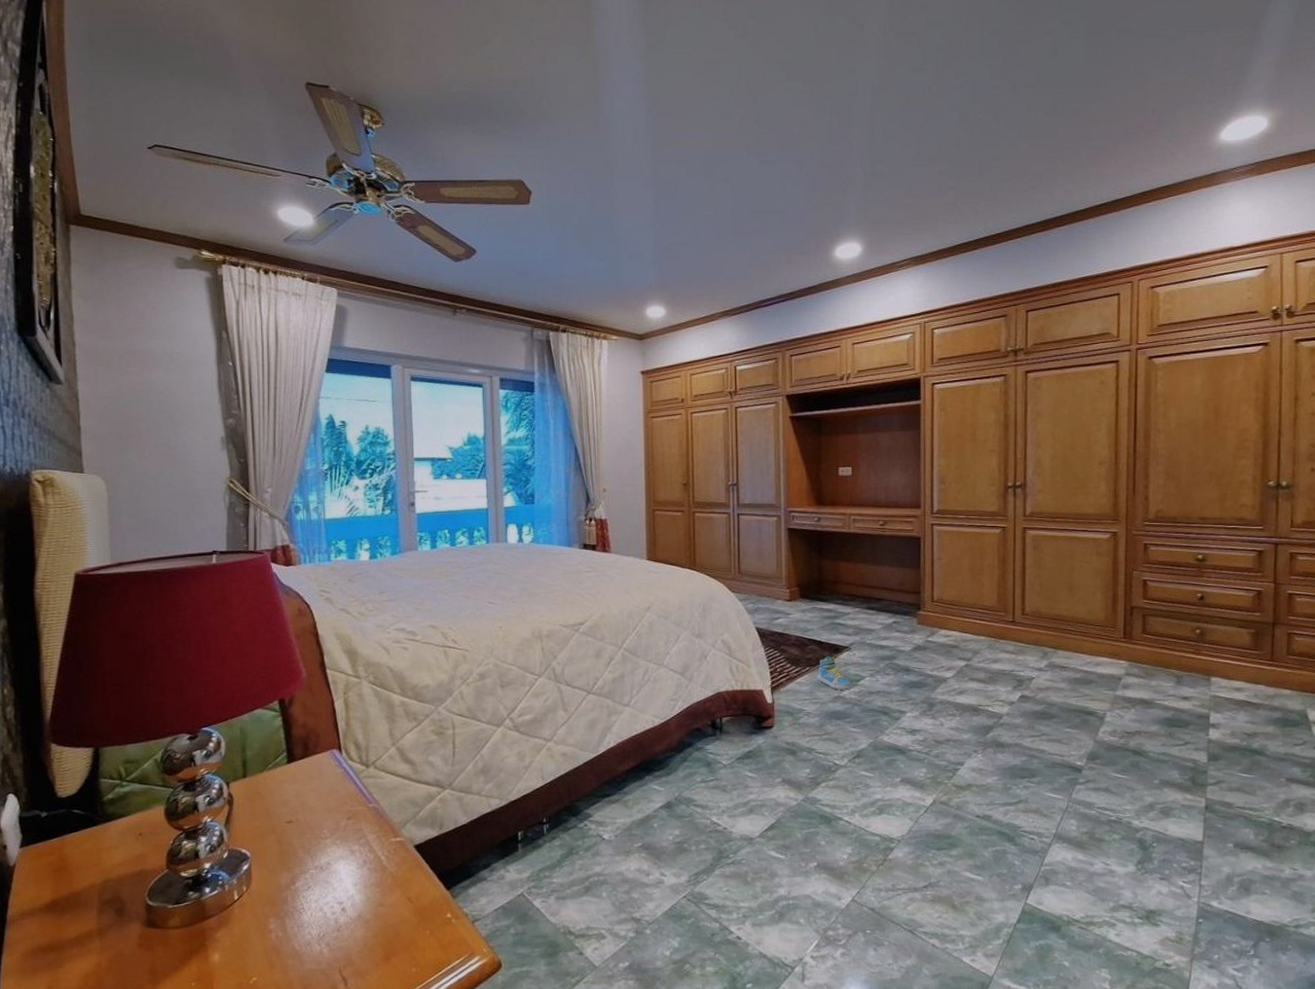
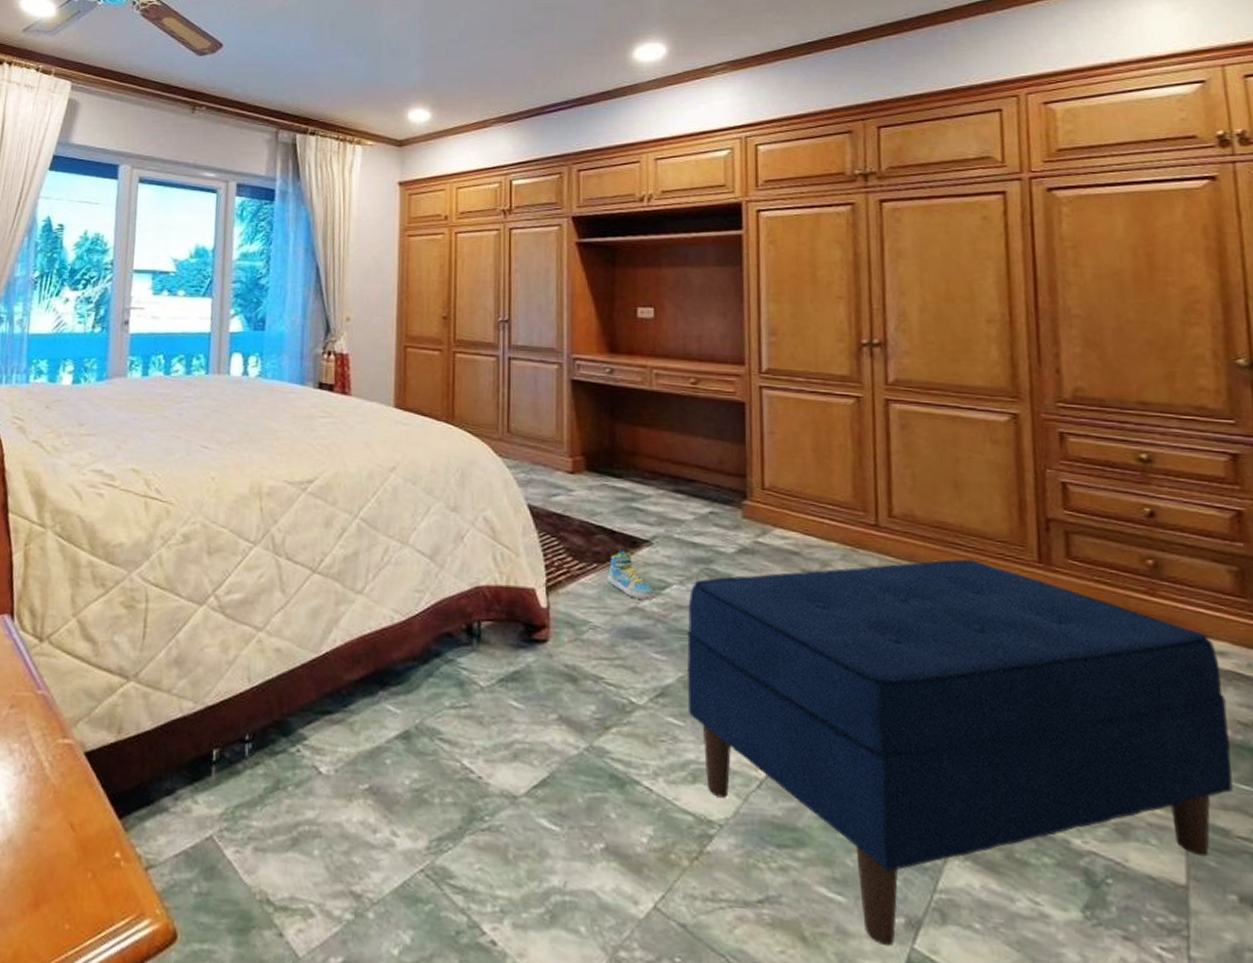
bench: none [876,640,1238,904] -> present [687,559,1233,947]

